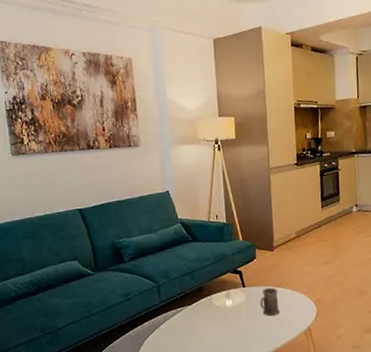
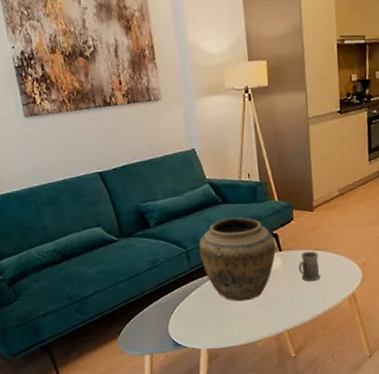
vase: none [169,255,240,335] -> present [199,217,277,302]

